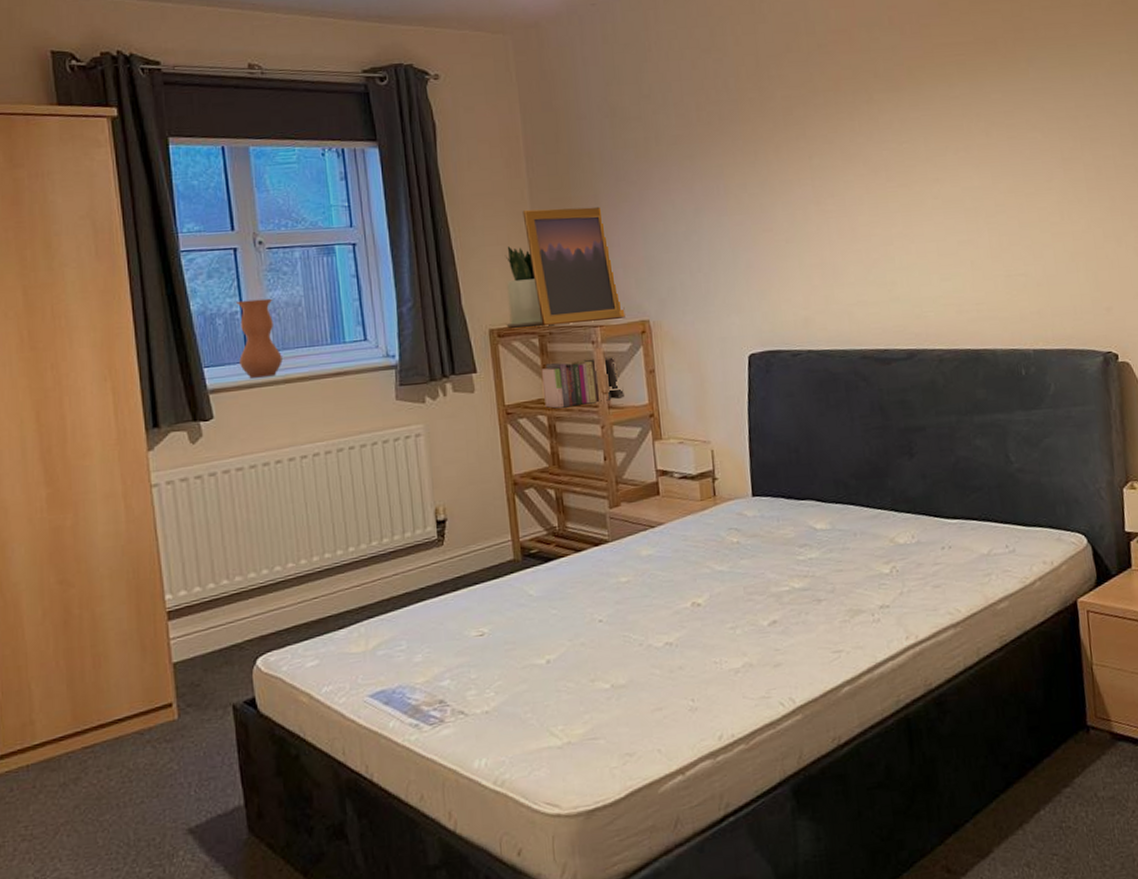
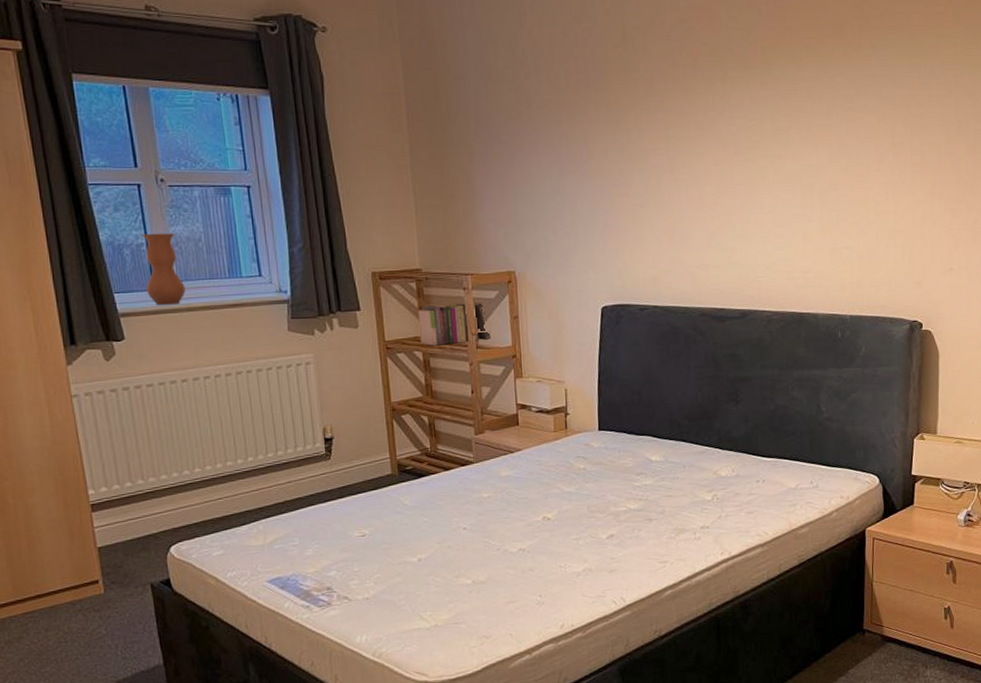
planter: present [506,246,543,328] -> none [386,196,420,272]
picture frame: present [522,207,626,327] -> none [403,163,494,272]

